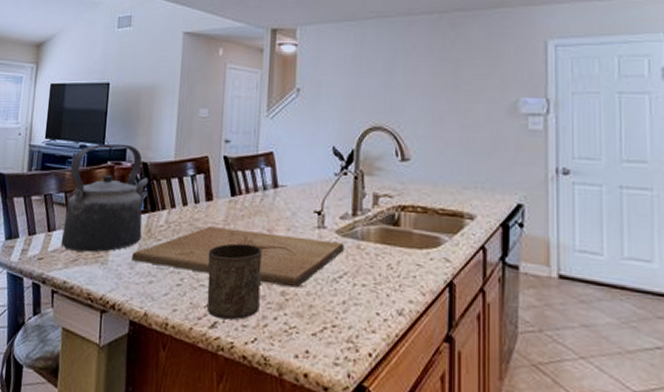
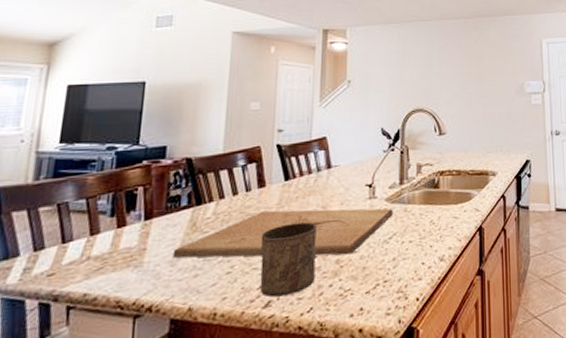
kettle: present [61,143,148,253] -> none [80,141,193,260]

